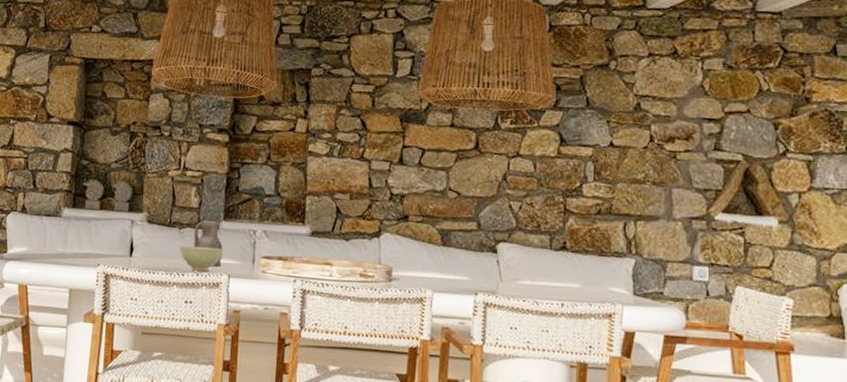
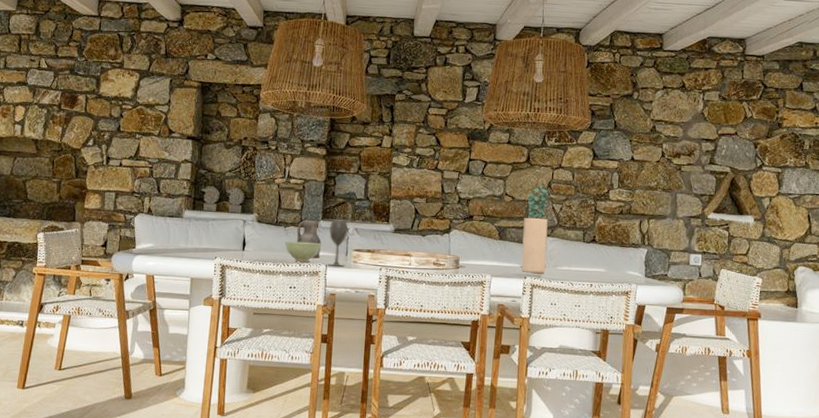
wine glass: none [231,220,256,278] -> present [328,220,349,267]
vase: none [470,174,504,290] -> present [521,182,549,274]

